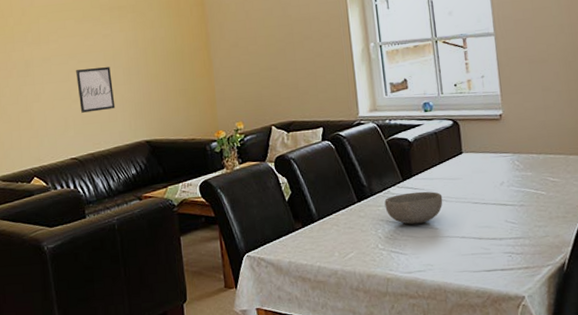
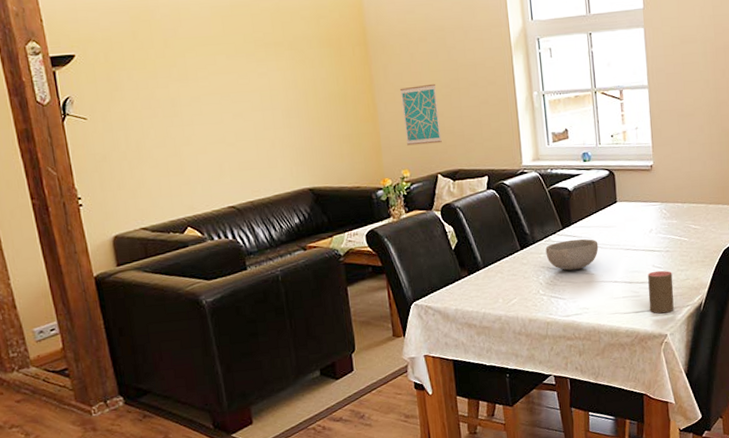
wall art: present [76,67,116,113] -> none [230,108,275,158]
wall art: none [234,38,276,99] -> present [399,83,442,146]
cup: none [500,226,532,273] -> present [648,270,674,314]

